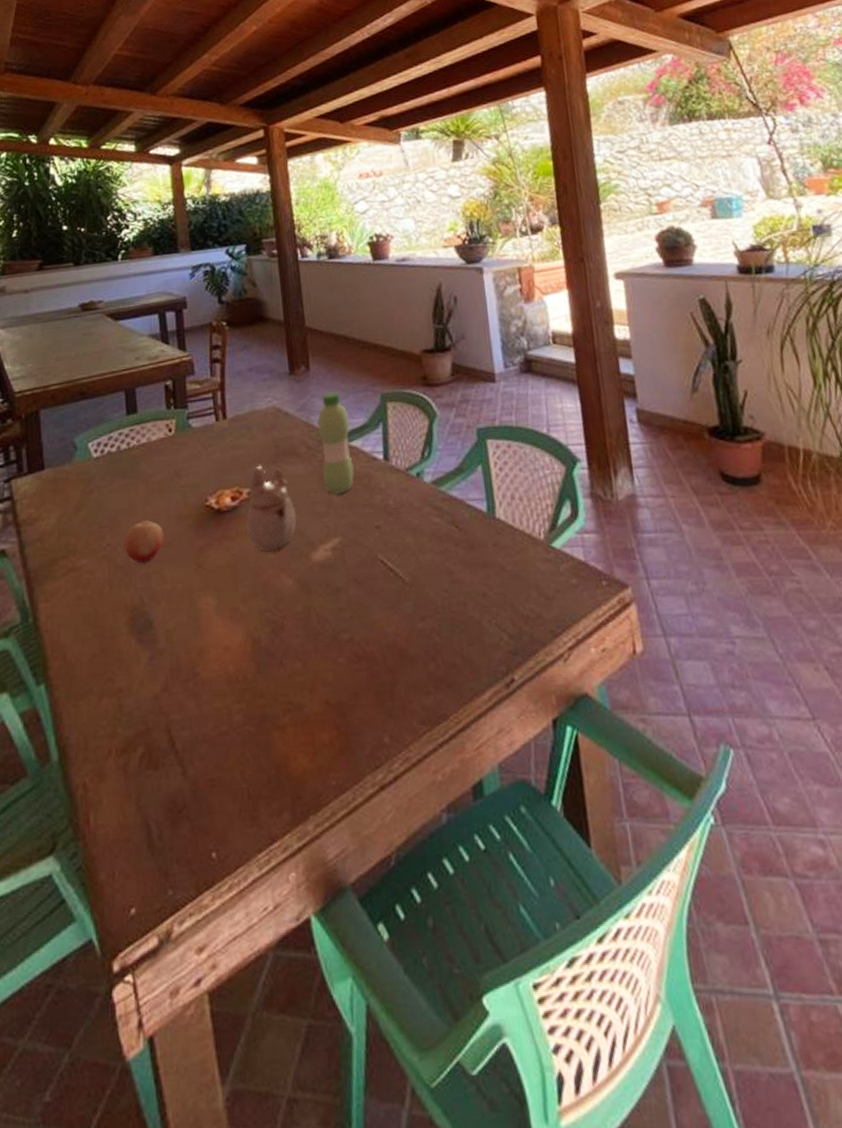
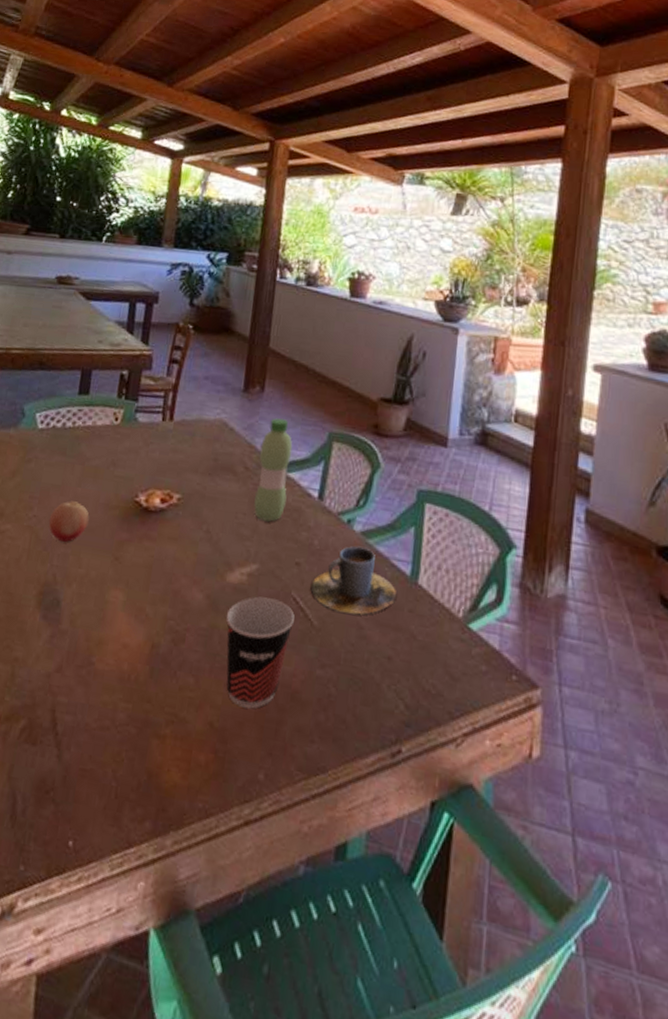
teapot: present [245,465,297,552] -> none [168,474,221,562]
cup: none [319,566,386,678] -> present [226,596,295,709]
cup: none [395,495,478,563] -> present [310,546,396,615]

